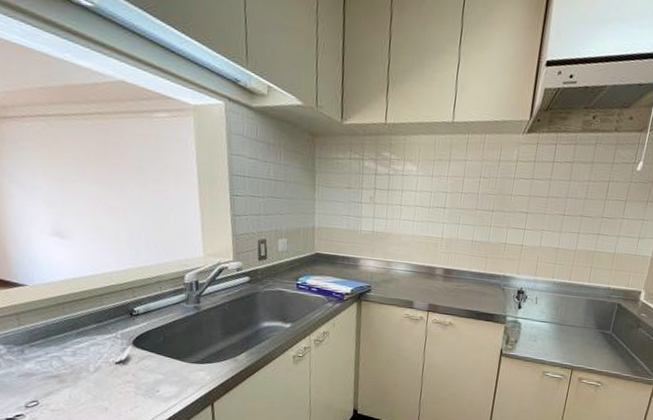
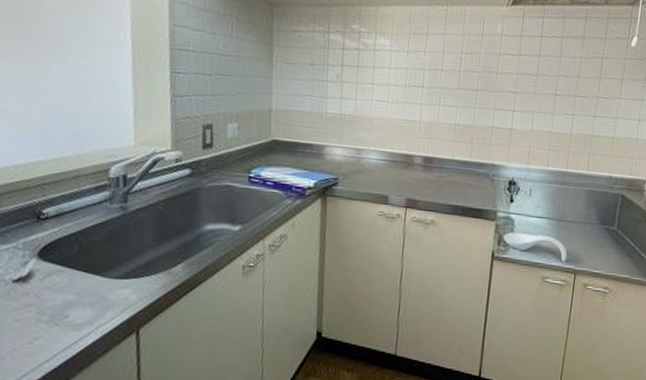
spoon rest: none [511,334,566,359] -> present [503,232,568,262]

